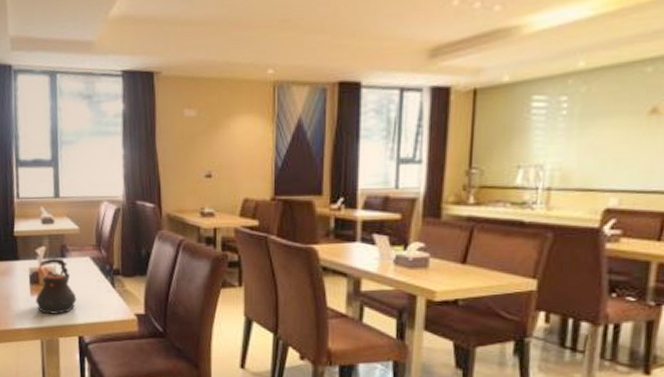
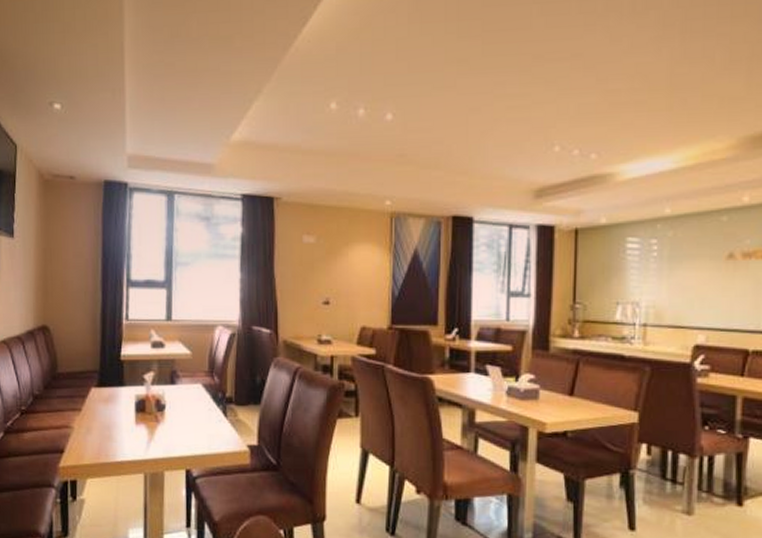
teapot: present [36,258,77,314] -> none [141,384,186,445]

